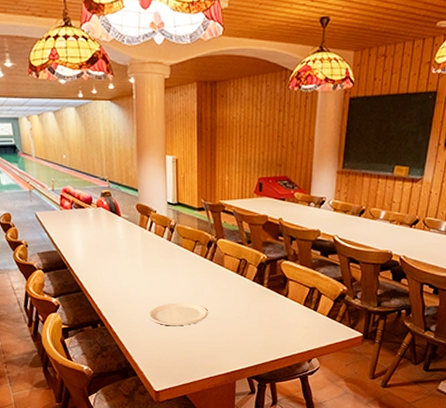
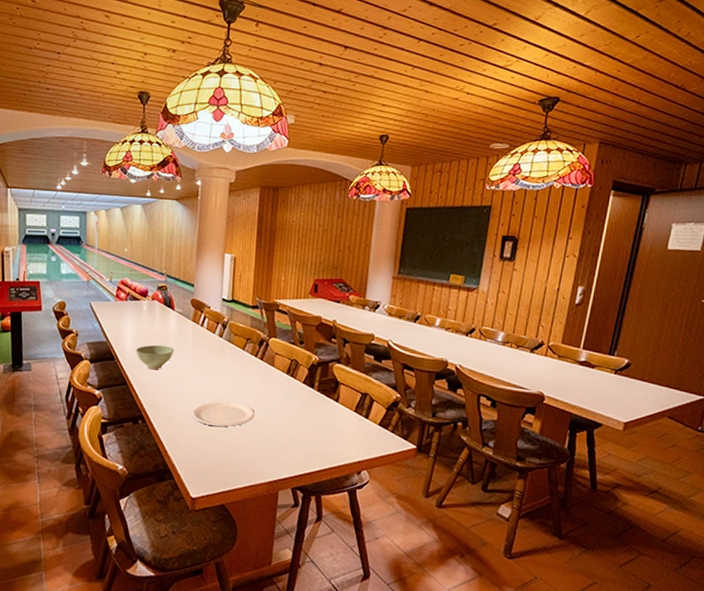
bowl: none [87,251,125,276] -> present [136,344,175,370]

